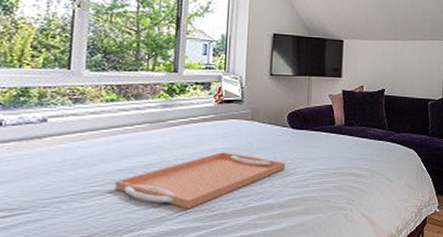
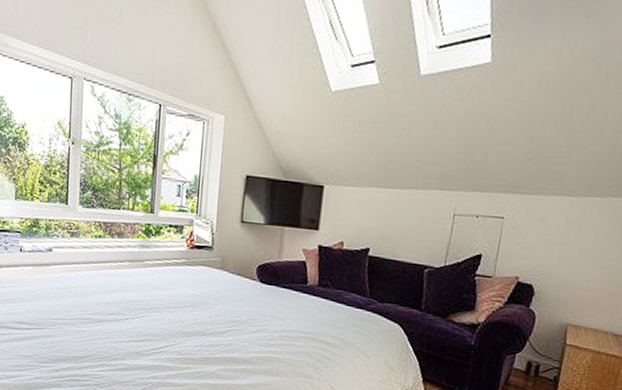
serving tray: present [114,152,286,210] -> none [102,298,253,349]

